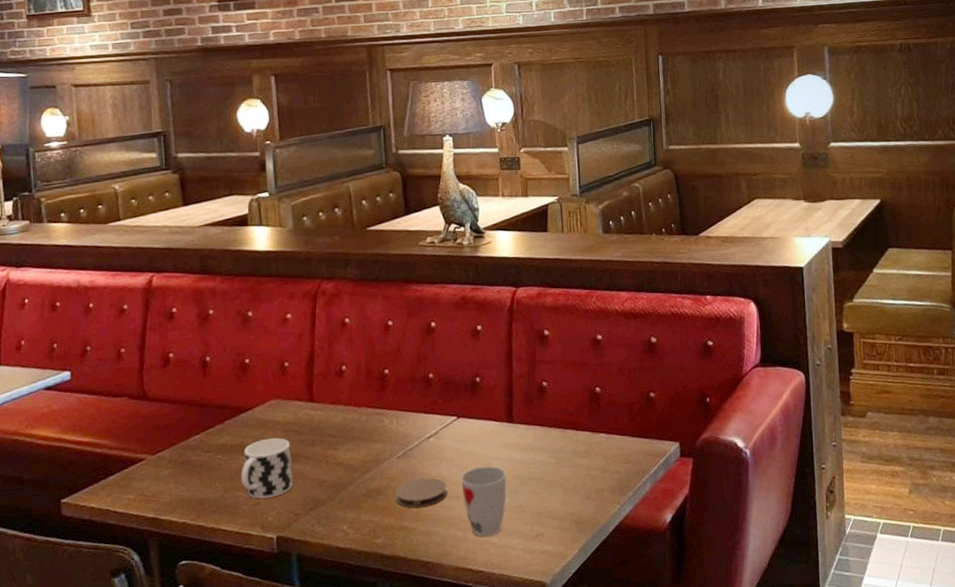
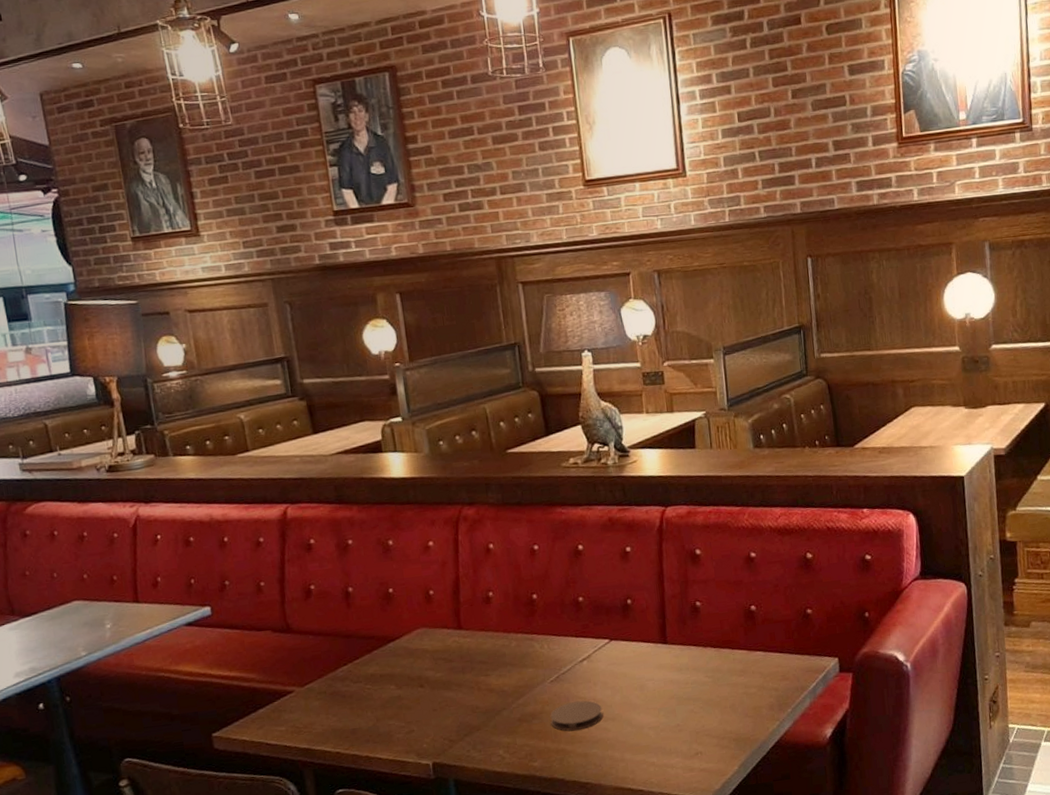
cup: present [241,438,293,499] -> none [392,666,446,727]
cup: present [460,465,507,537] -> none [615,686,664,757]

